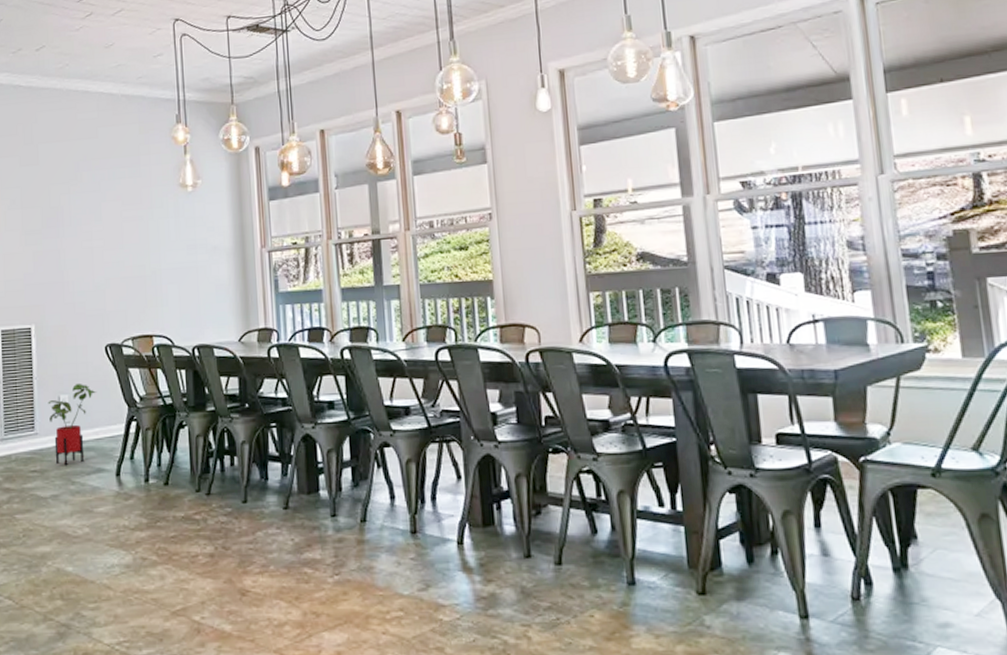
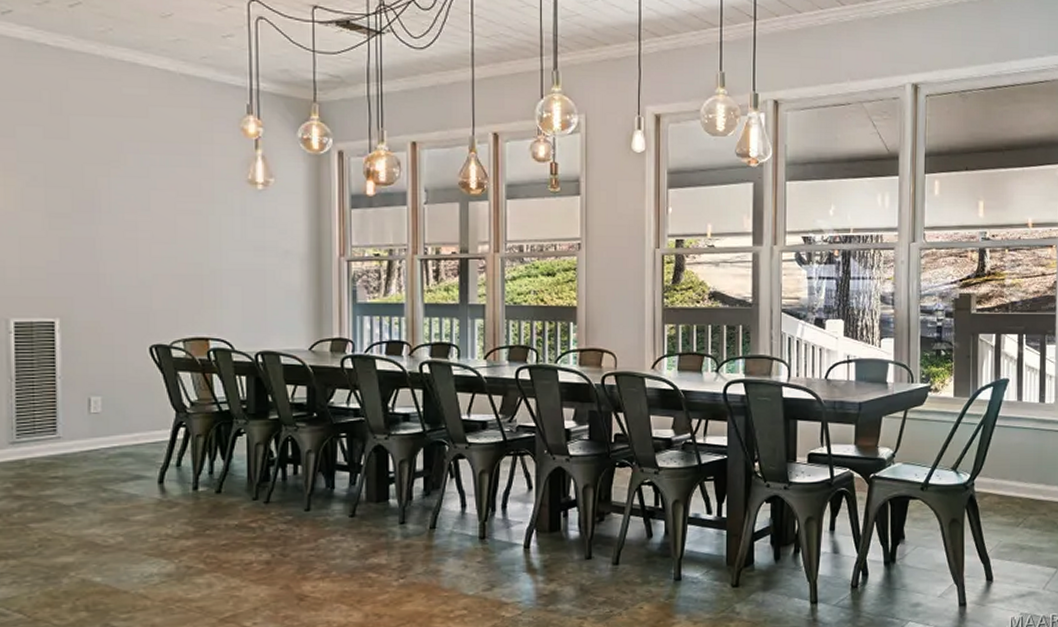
house plant: present [48,382,97,466] -> none [74,384,138,473]

